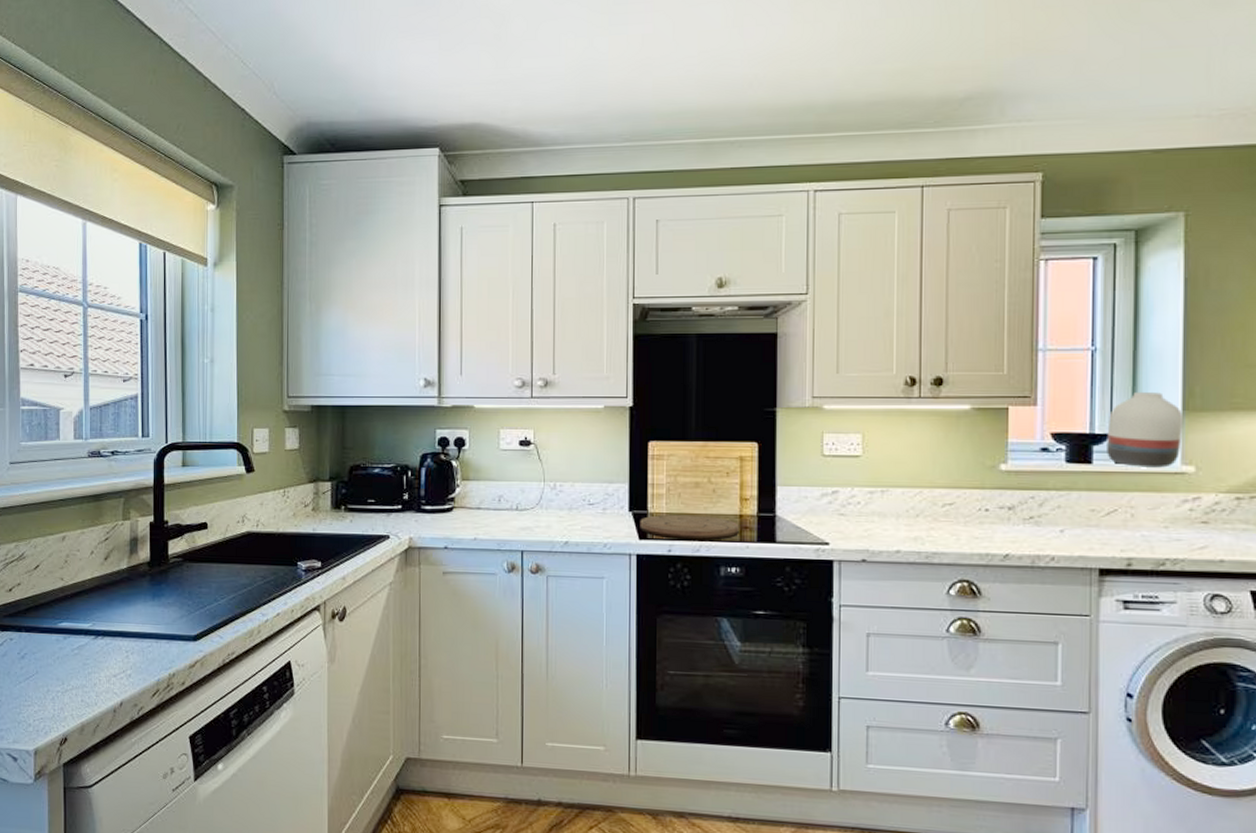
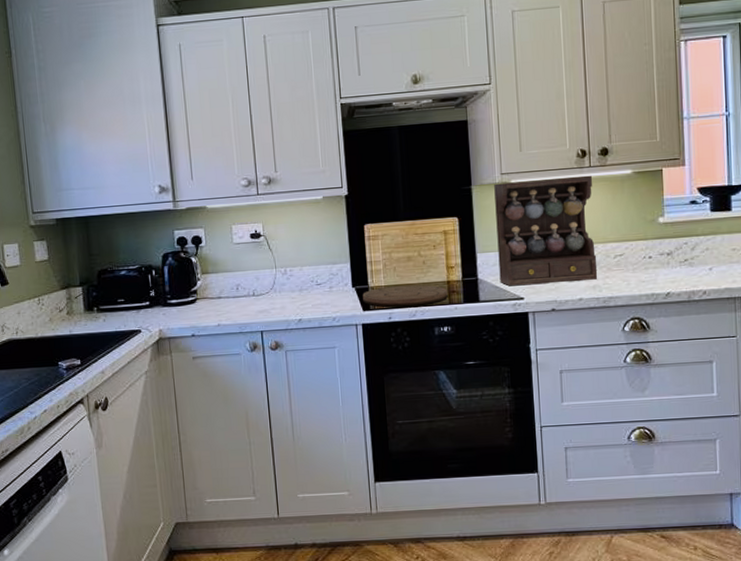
spice rack: none [802,407,922,531] -> present [494,175,598,286]

